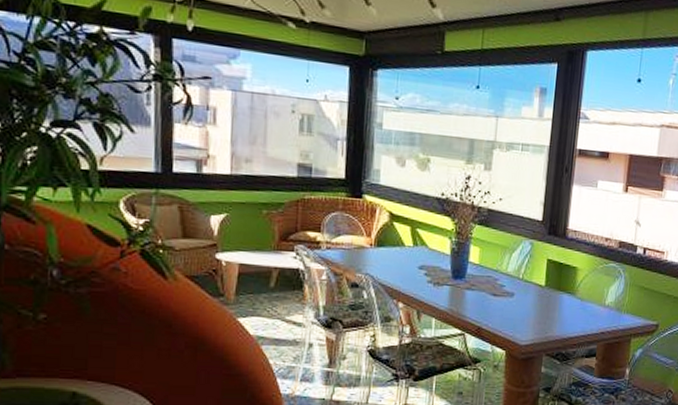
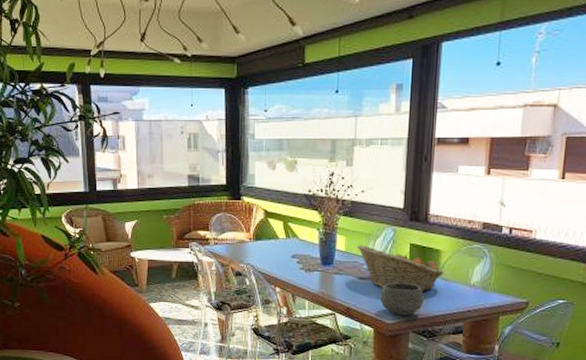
fruit basket: none [491,258,580,312] -> present [356,245,444,292]
bowl: none [514,300,559,337] -> present [380,282,424,316]

